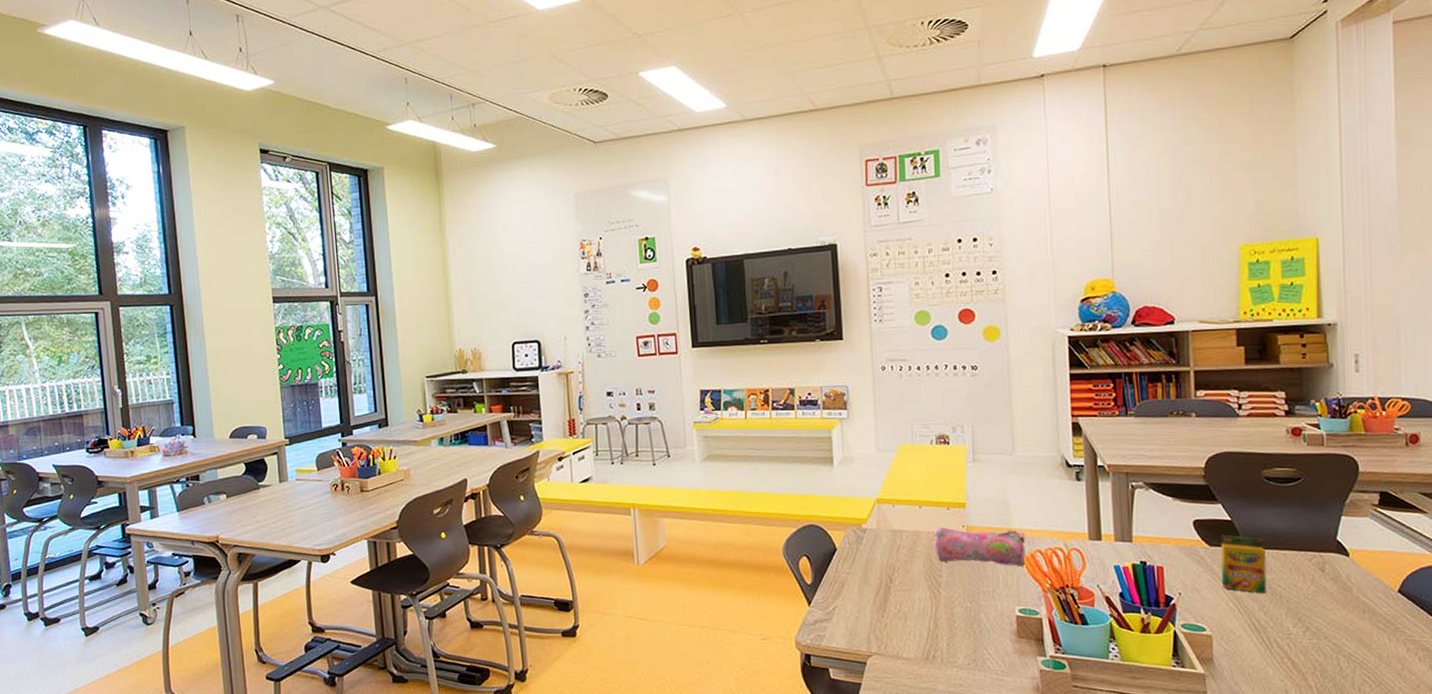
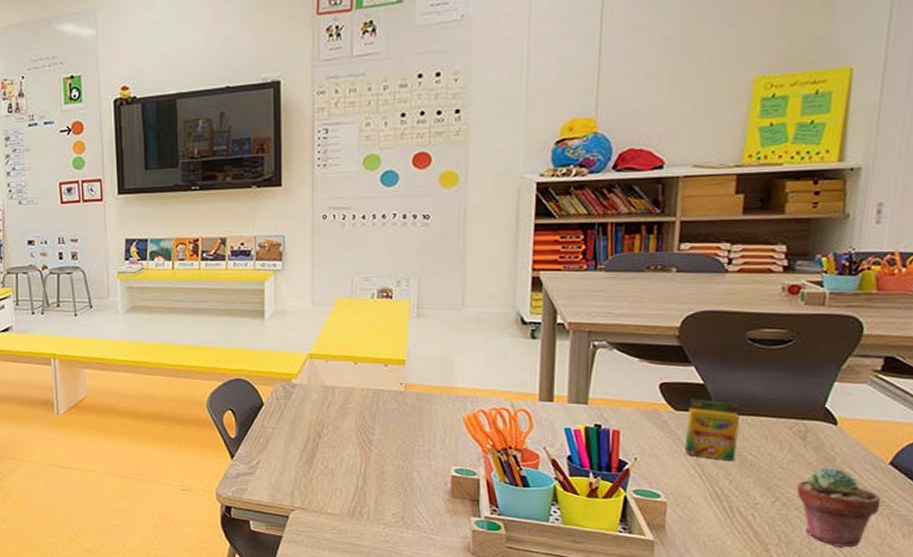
pencil case: present [933,527,1026,568] -> none [368,384,469,427]
potted succulent: none [1322,597,1396,673] -> present [796,467,881,547]

